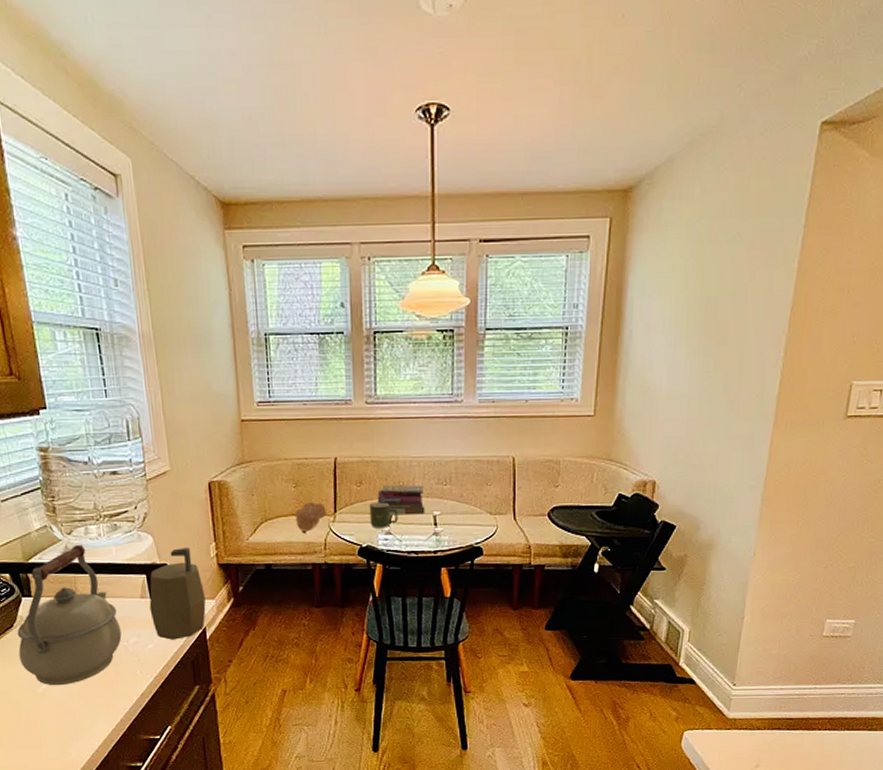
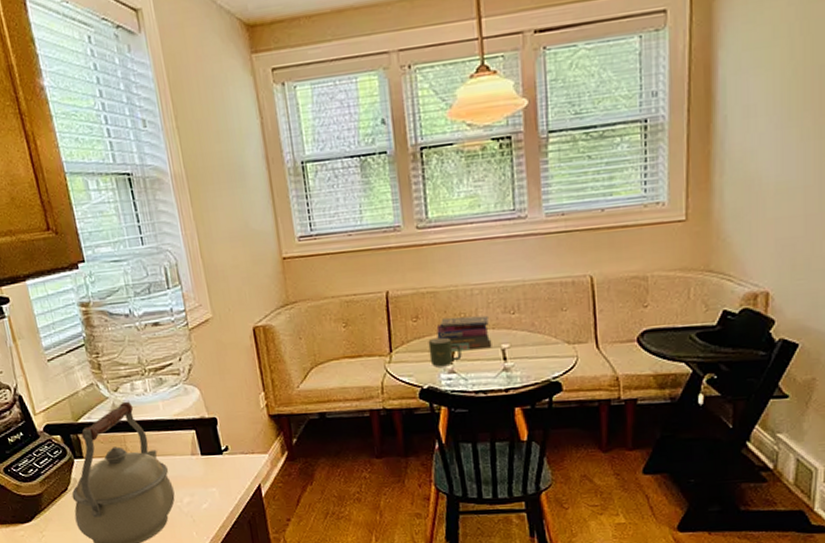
soap dispenser: present [149,548,206,640] -> none [199,399,260,499]
teddy bear: present [294,502,326,533] -> none [346,342,381,377]

